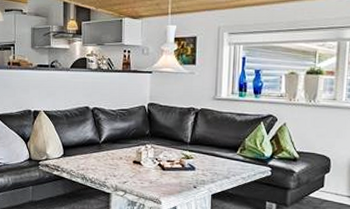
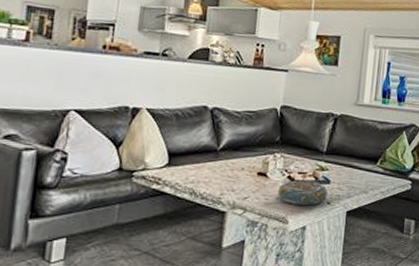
decorative bowl: none [151,167,193,189] -> present [277,180,328,206]

